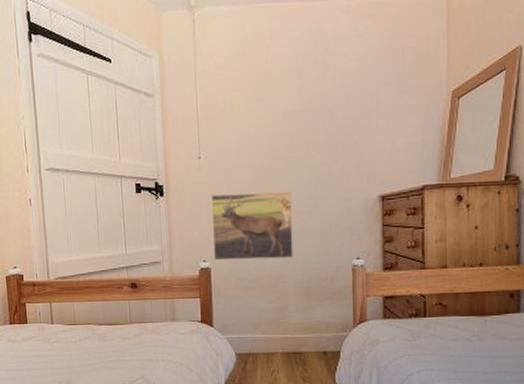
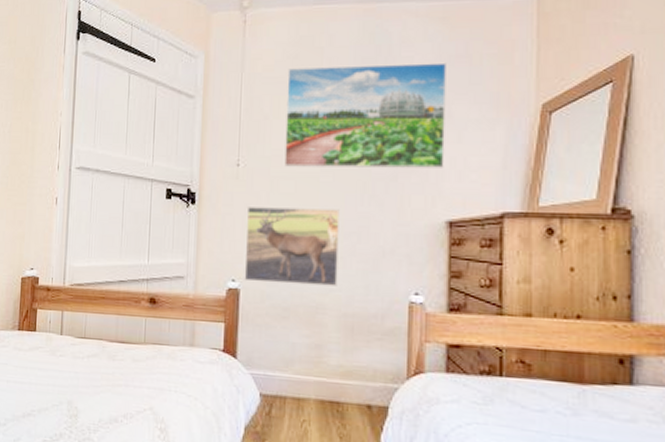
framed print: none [237,56,376,157] -> present [284,62,446,168]

